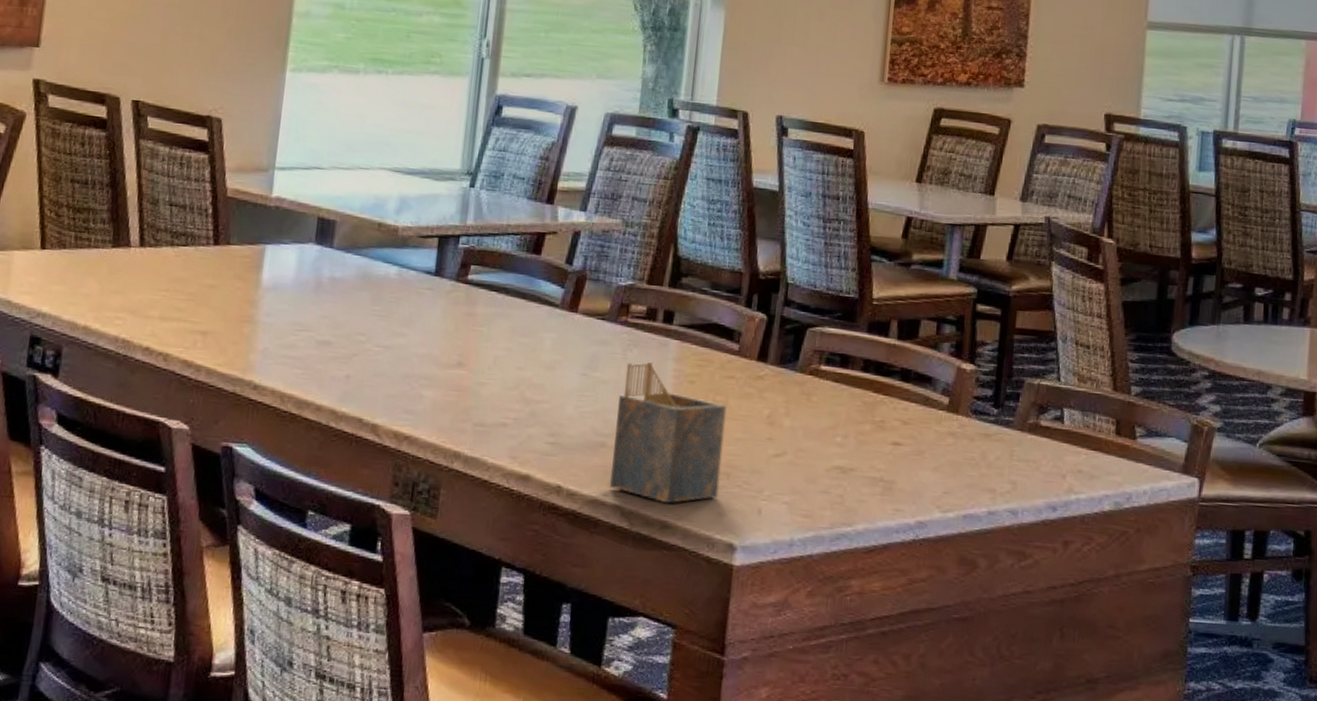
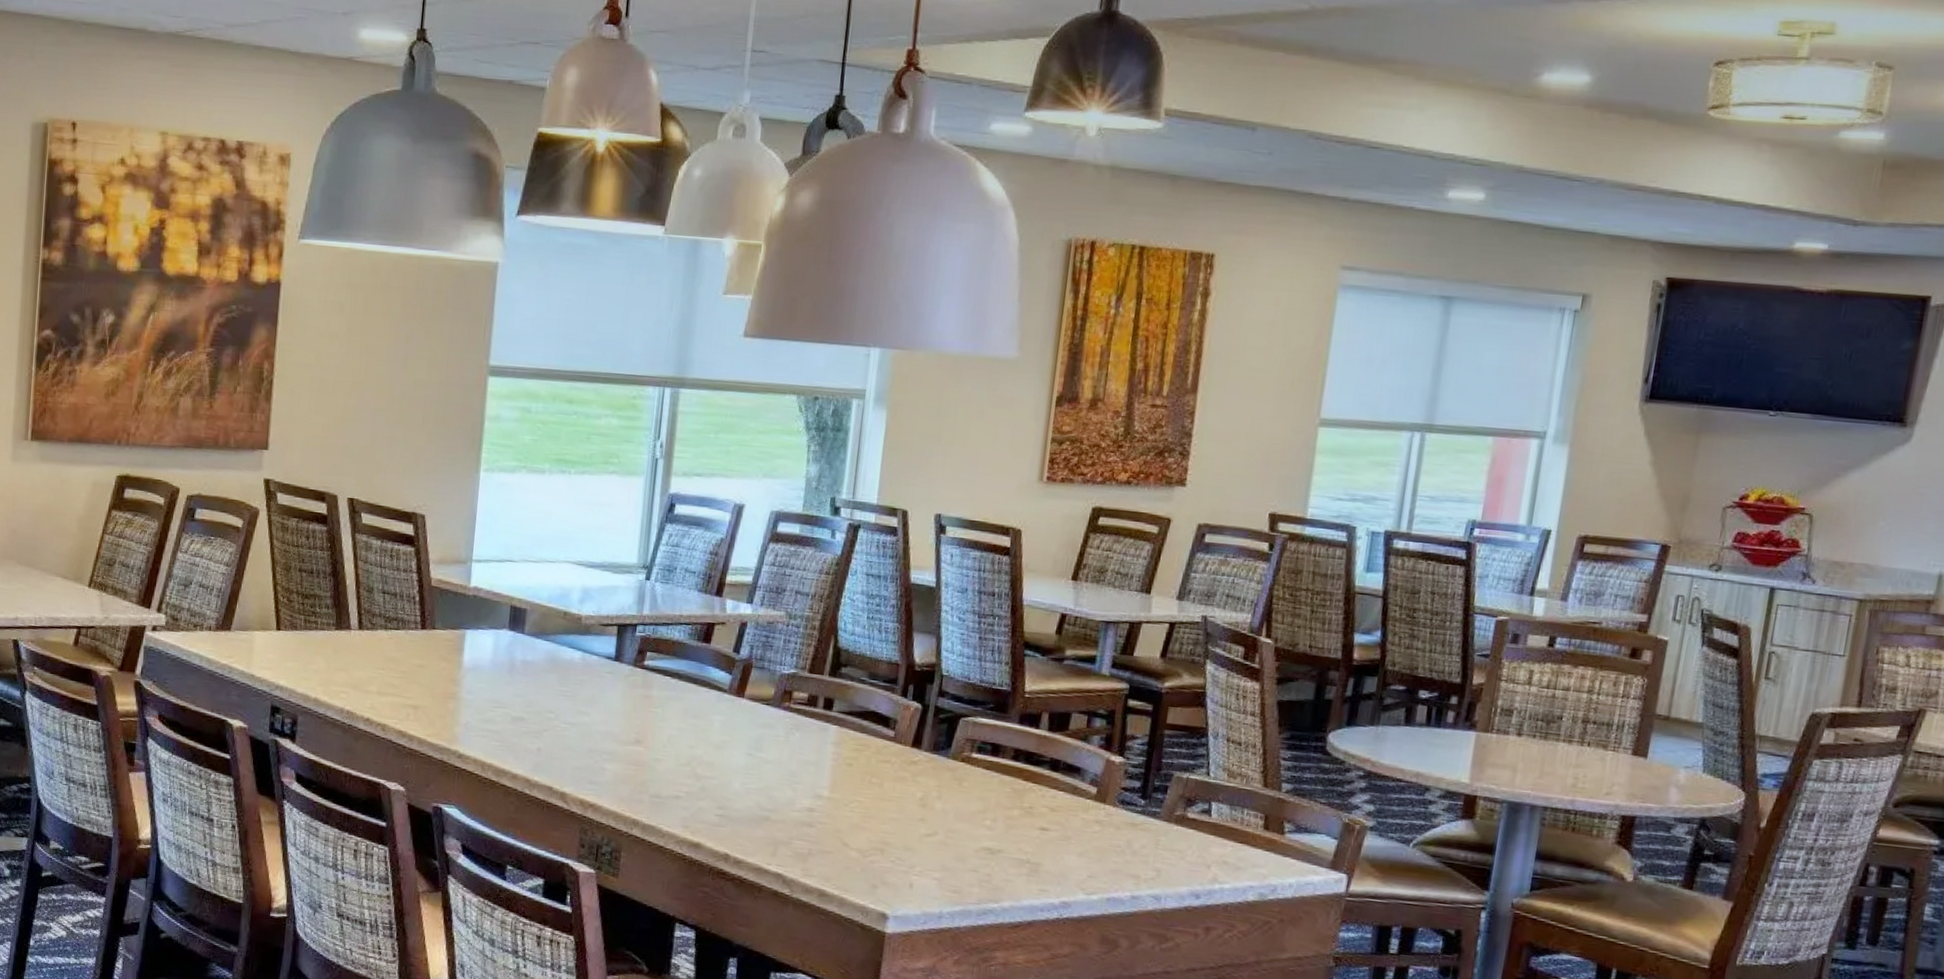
napkin holder: present [610,361,727,504] -> none [773,744,882,874]

